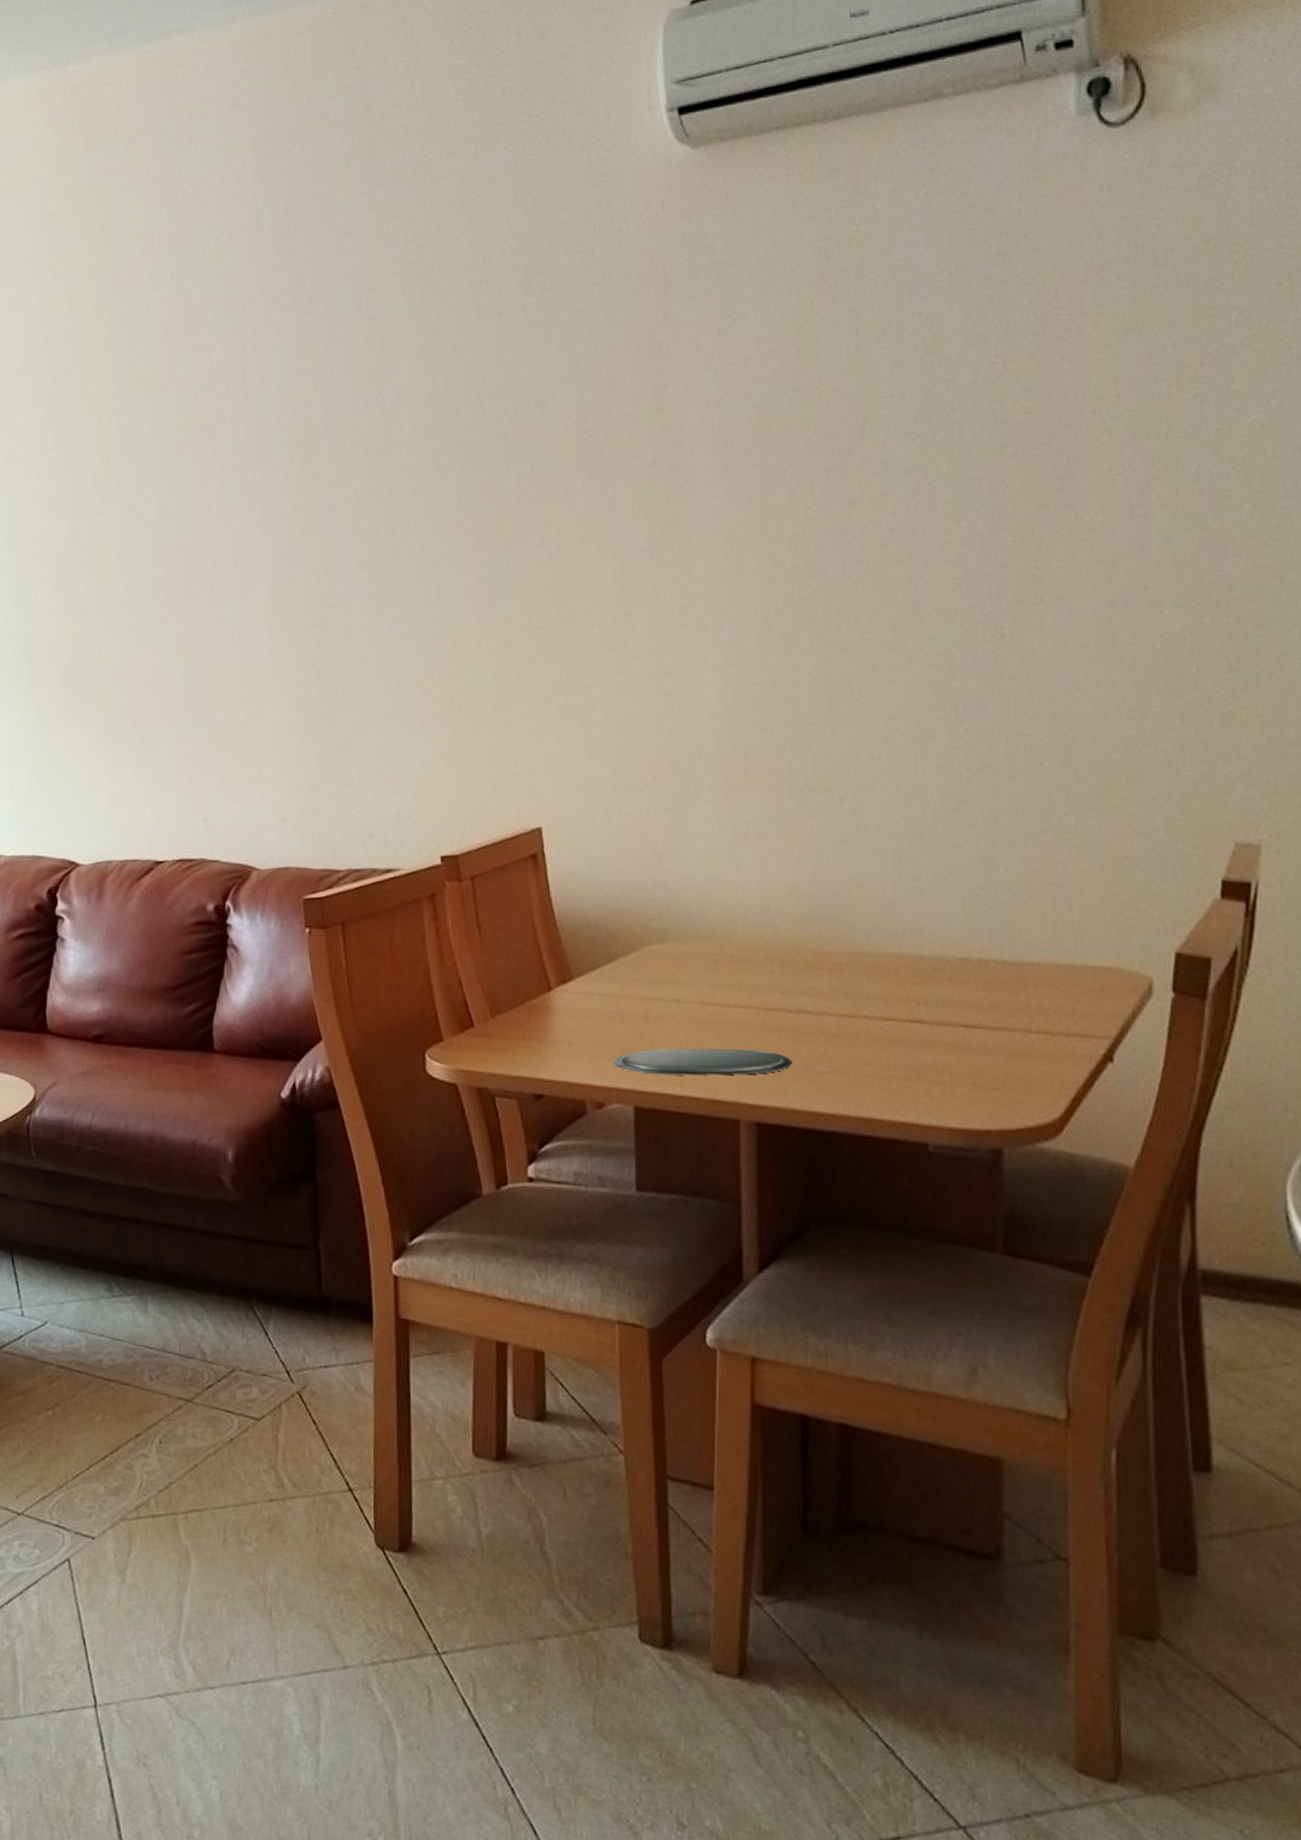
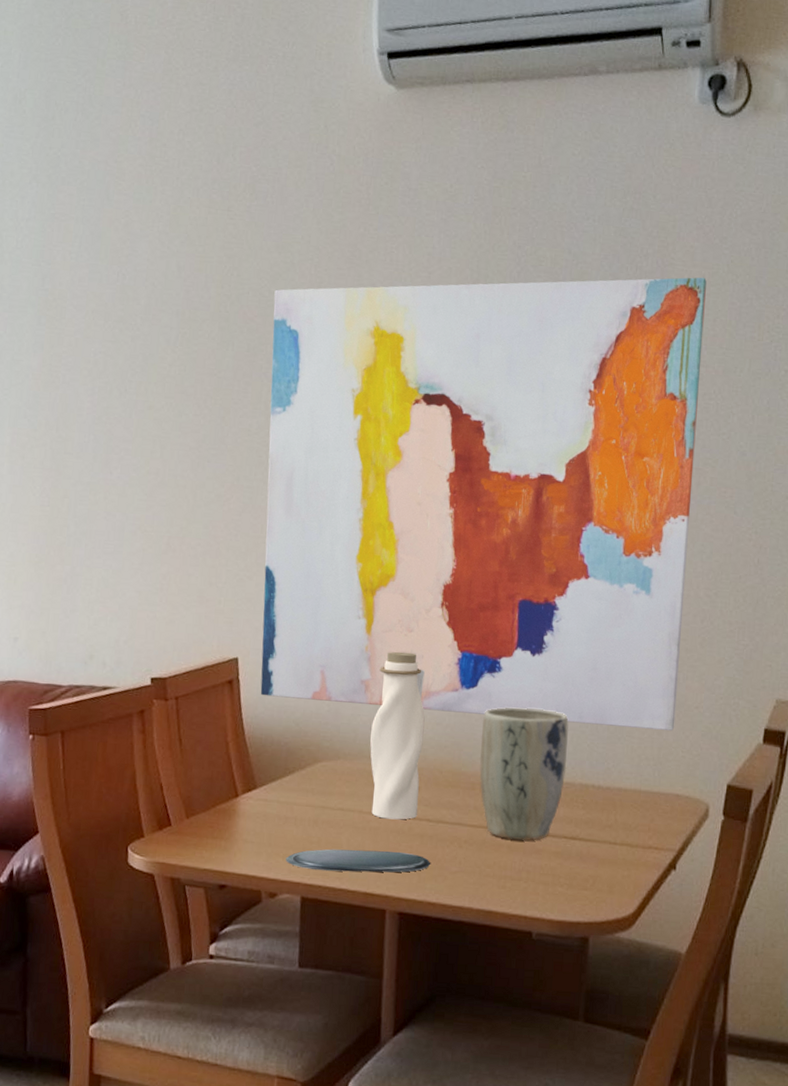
wall art: none [559,326,1102,889] -> present [260,277,707,732]
water bottle: none [707,809,774,1011] -> present [370,651,425,820]
plant pot: none [846,869,959,1032] -> present [479,707,569,841]

